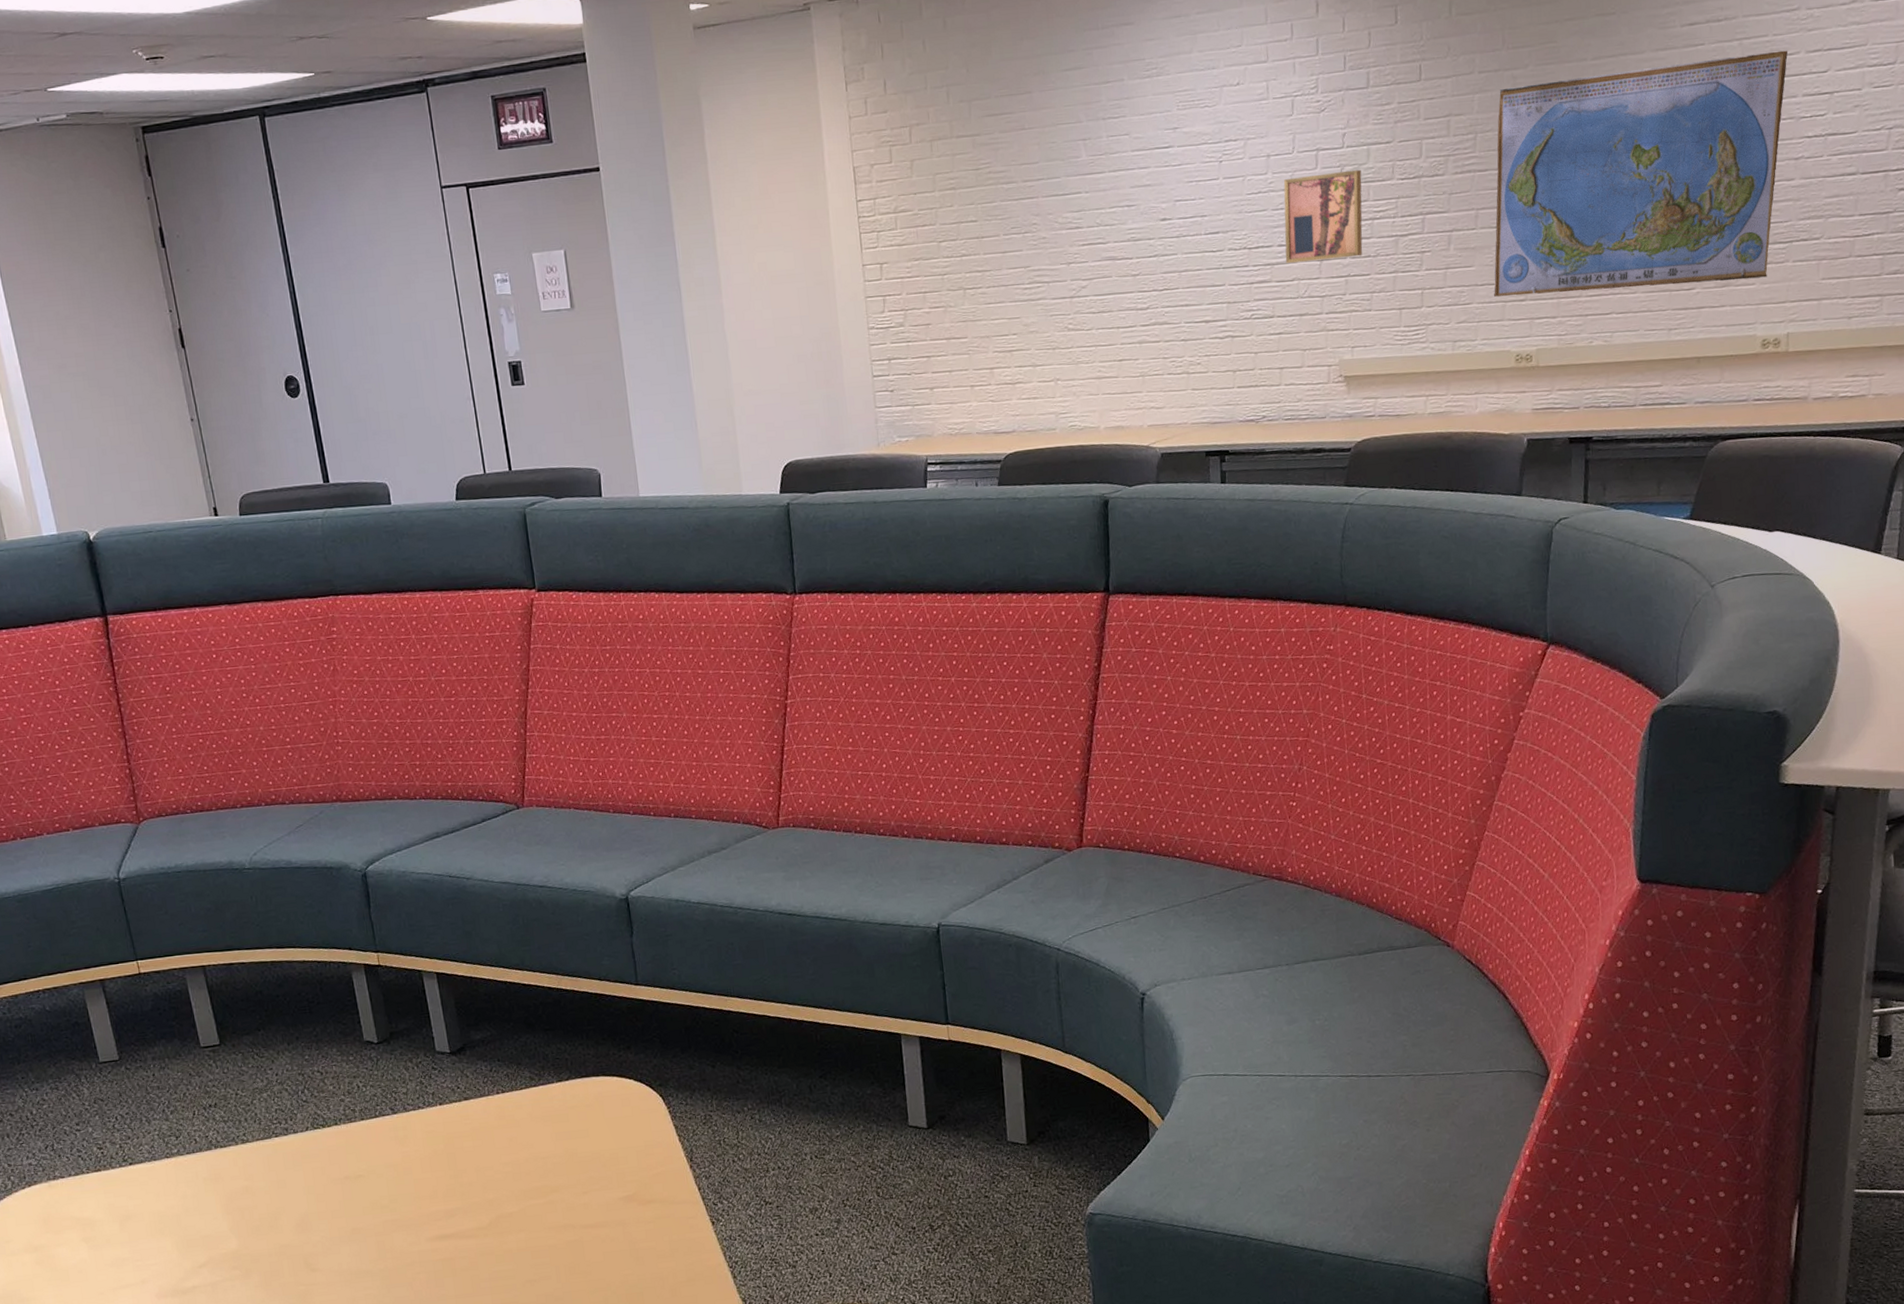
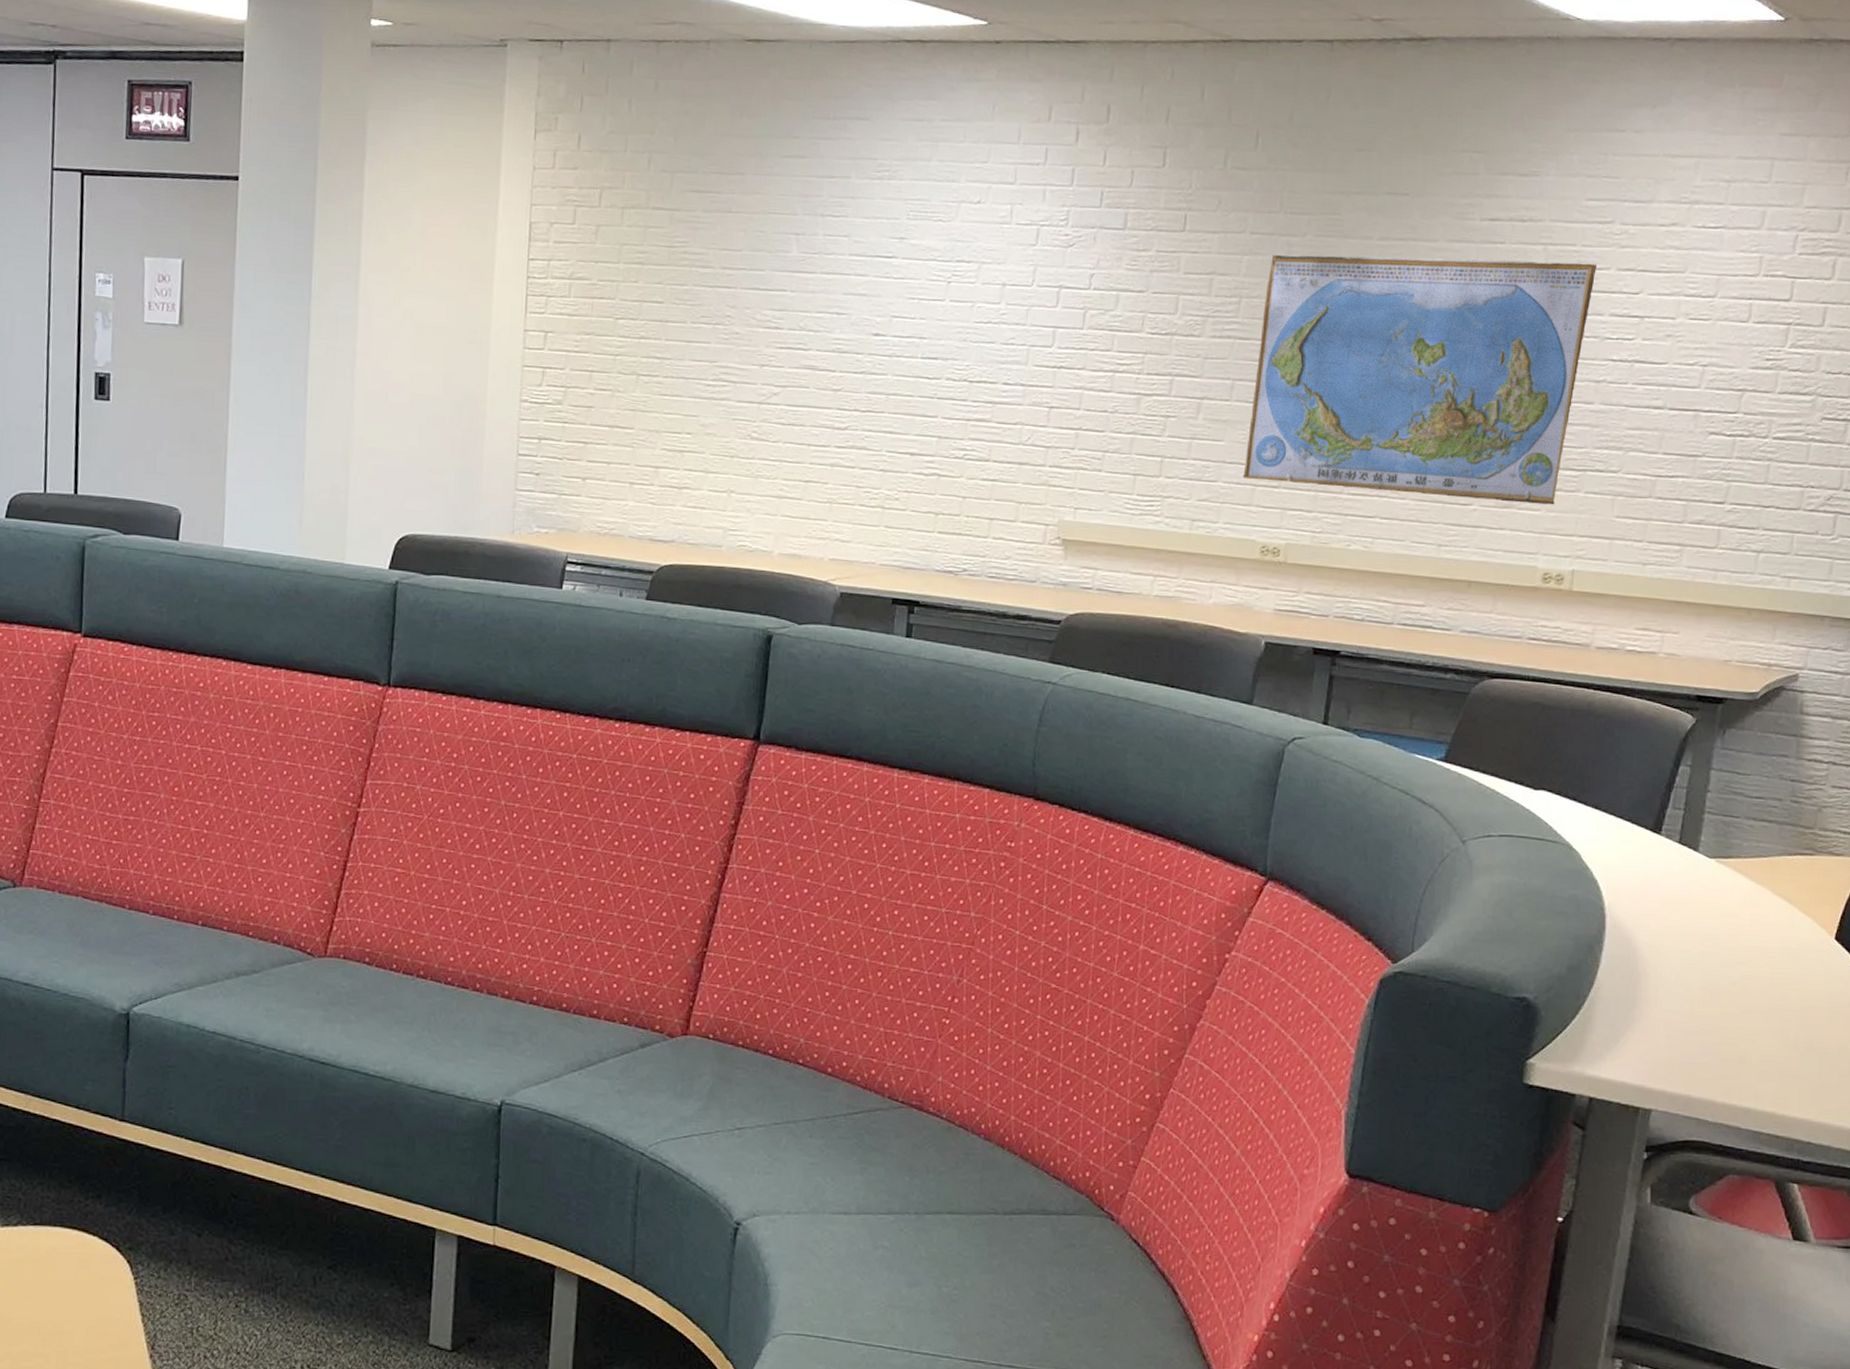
wall art: present [1283,169,1363,264] -> none [1009,312,1107,410]

